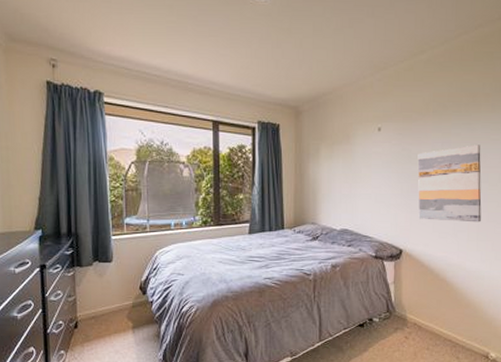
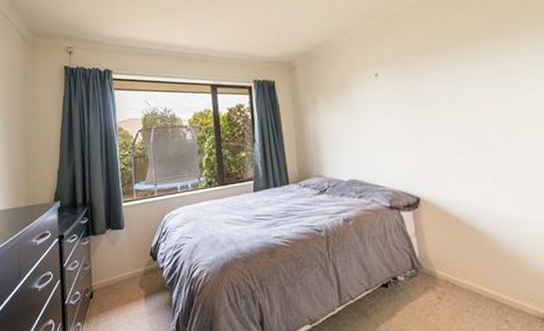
wall art: present [417,145,482,222] -> none [421,79,506,163]

